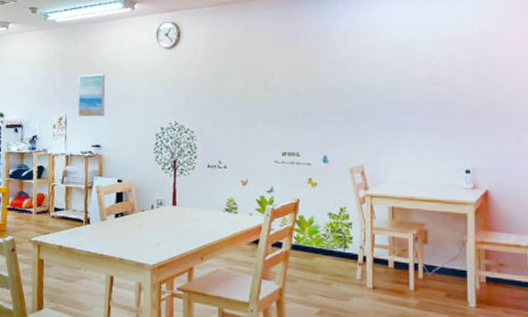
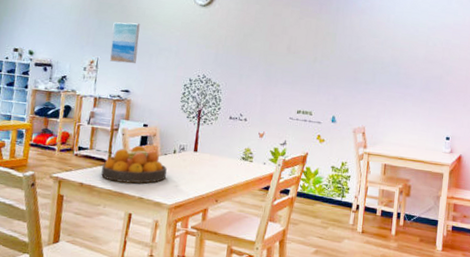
fruit bowl: none [78,203,147,244] -> present [101,146,167,184]

